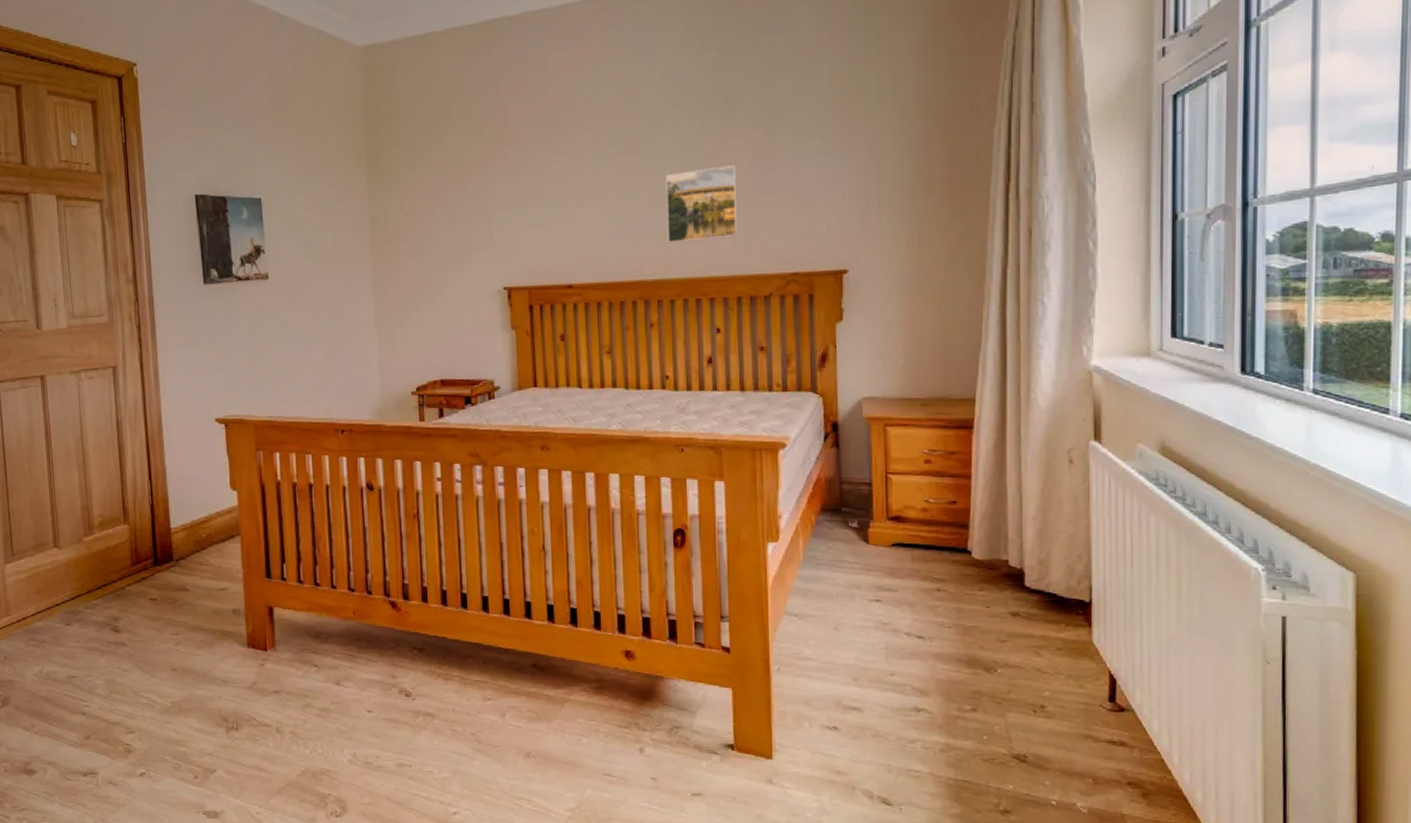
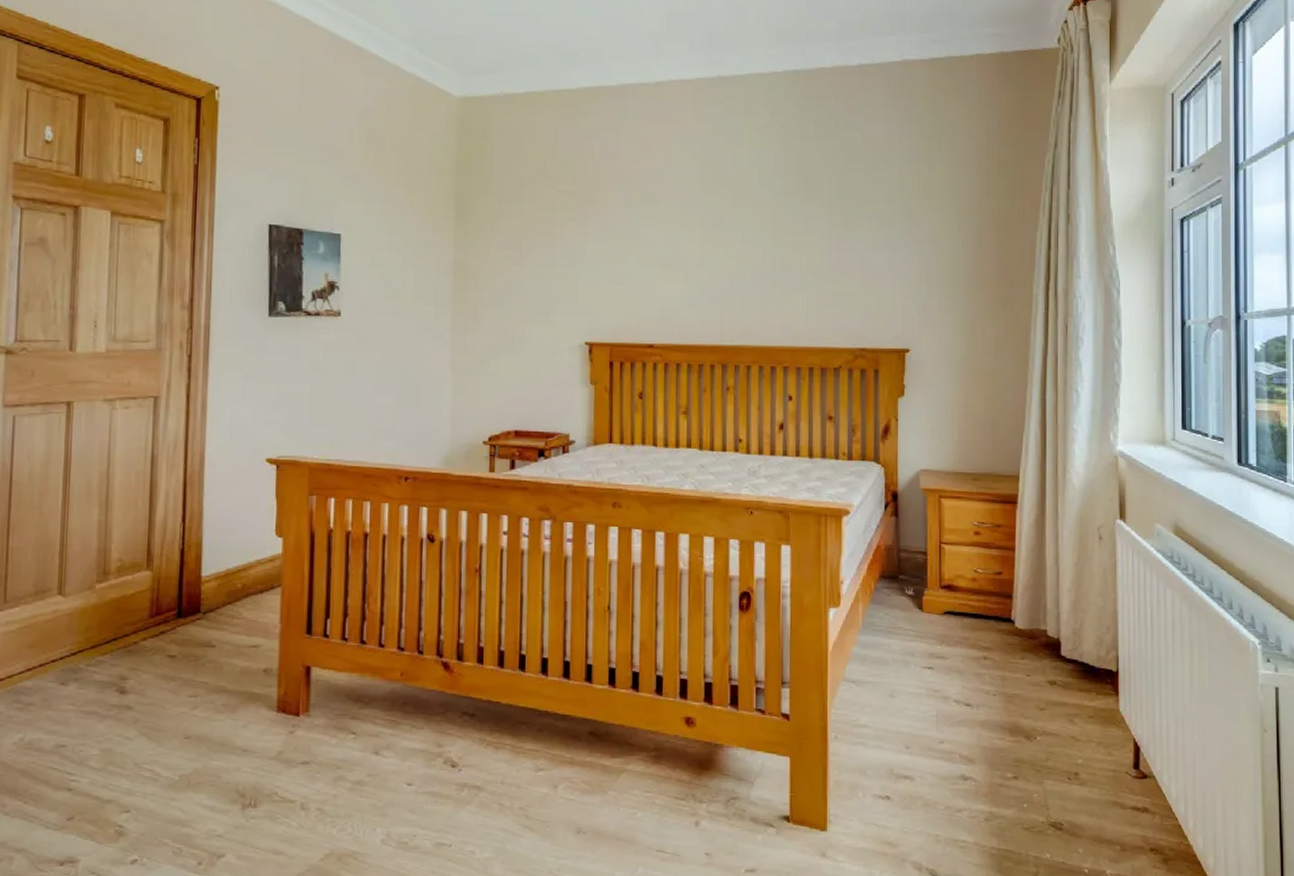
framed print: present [665,165,738,244] -> none [746,244,813,313]

